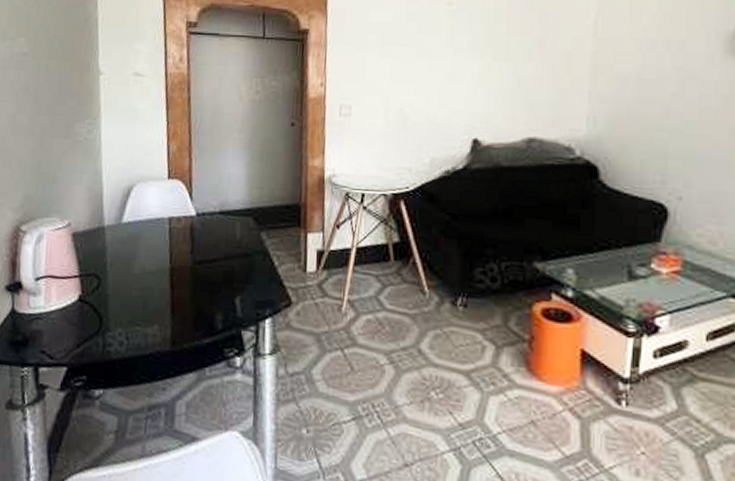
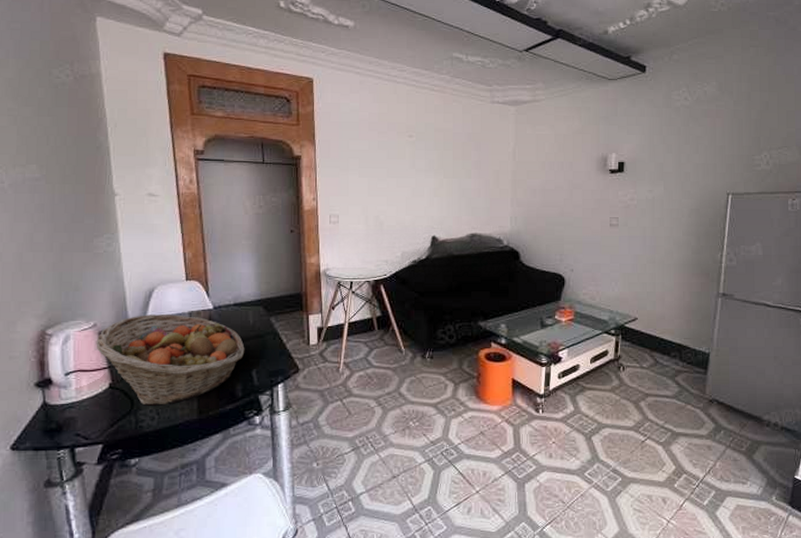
fruit basket: none [68,217,229,329] -> present [96,315,245,406]

